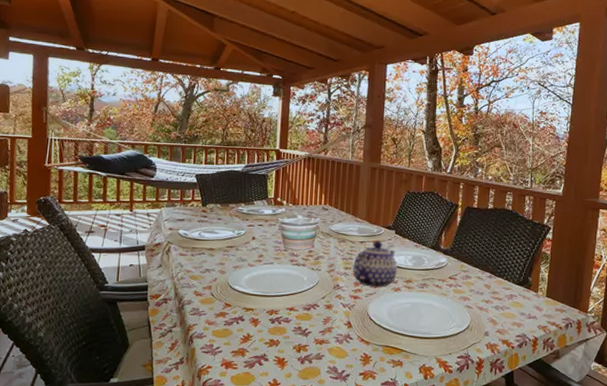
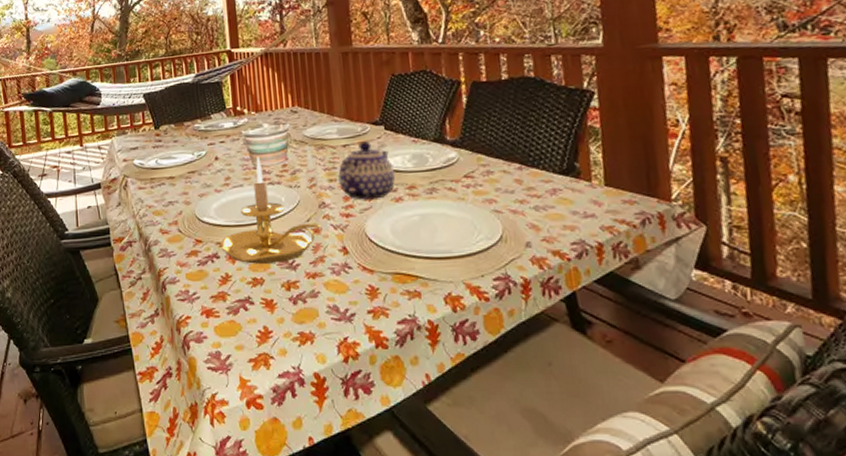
candle holder: none [247,241,334,329] -> present [220,156,322,264]

